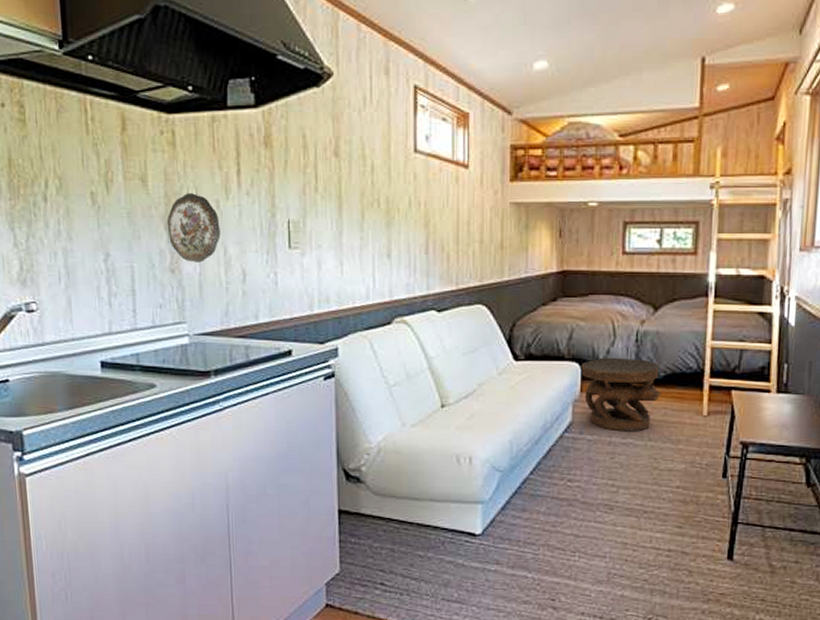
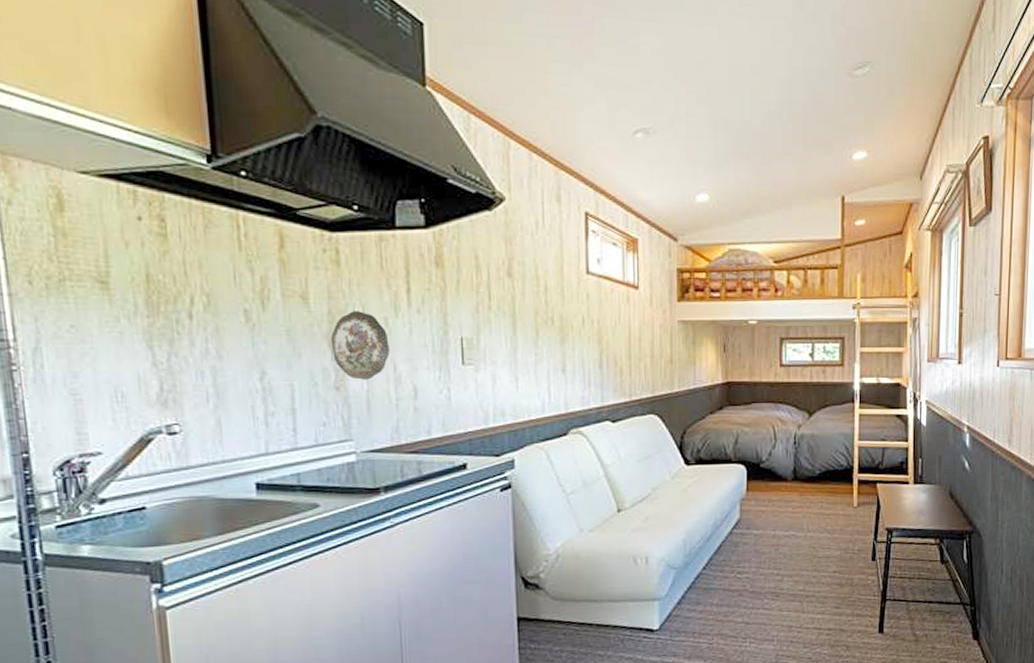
side table: present [581,357,661,432] -> none [746,458,817,525]

